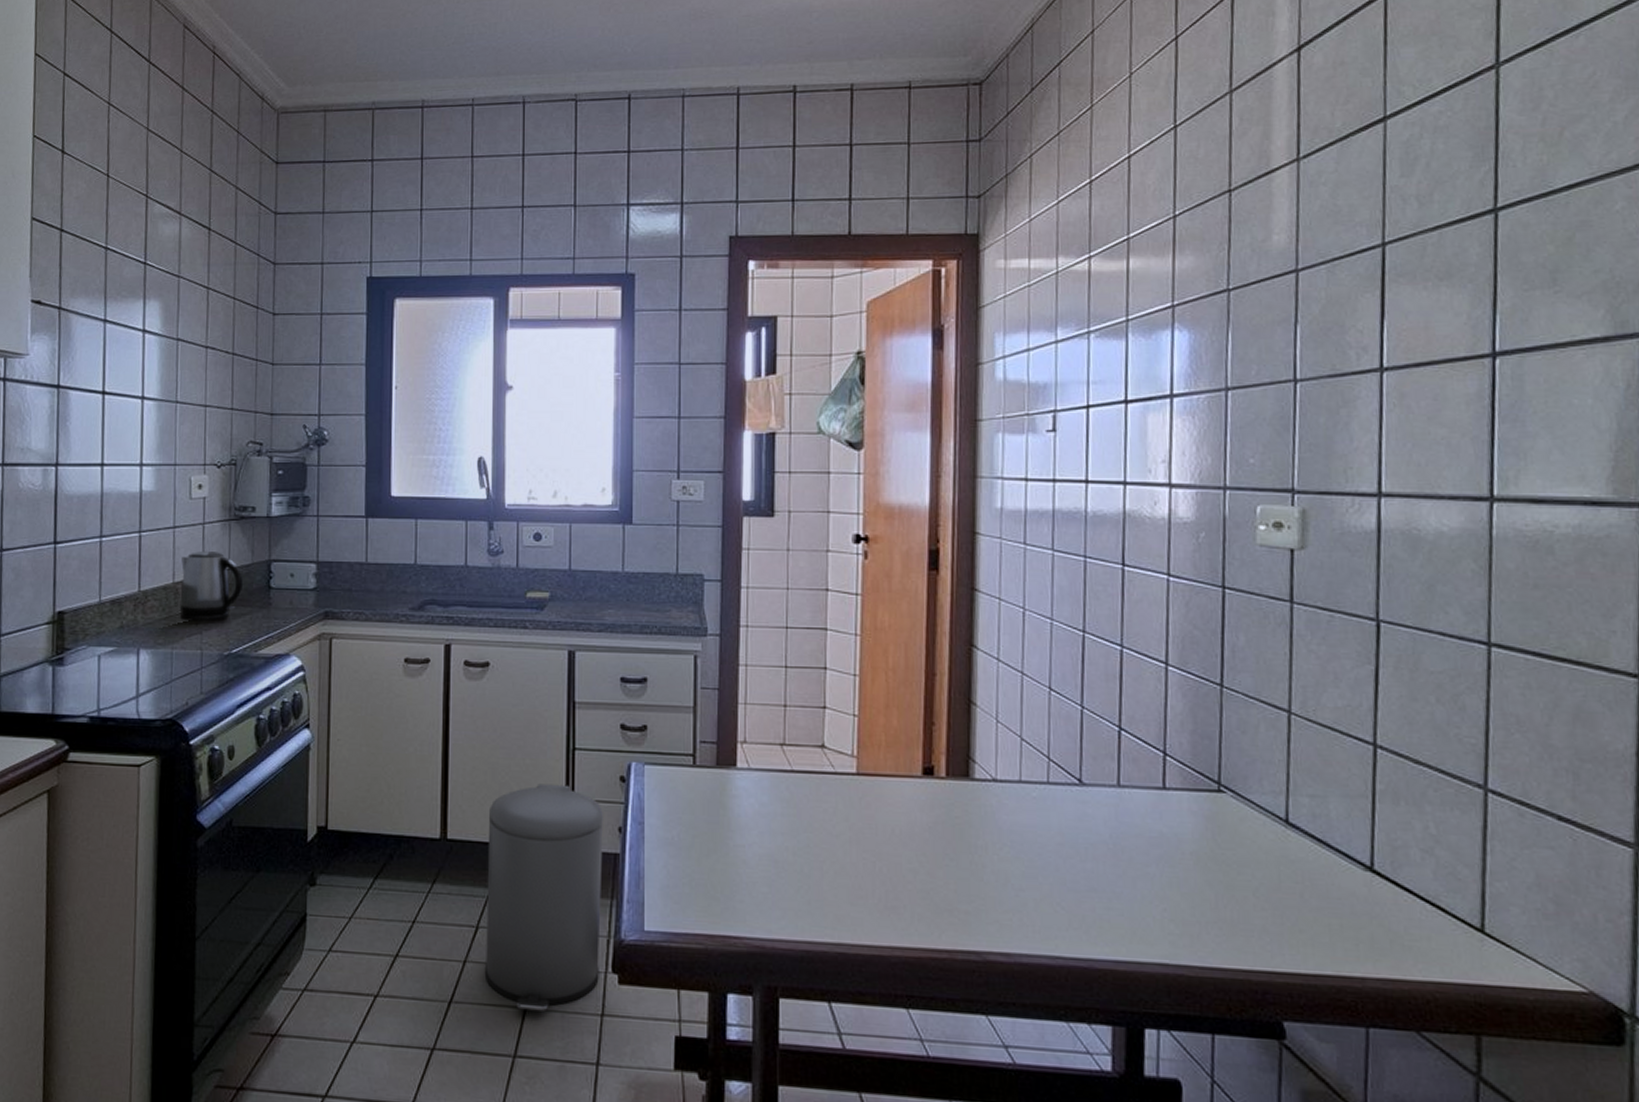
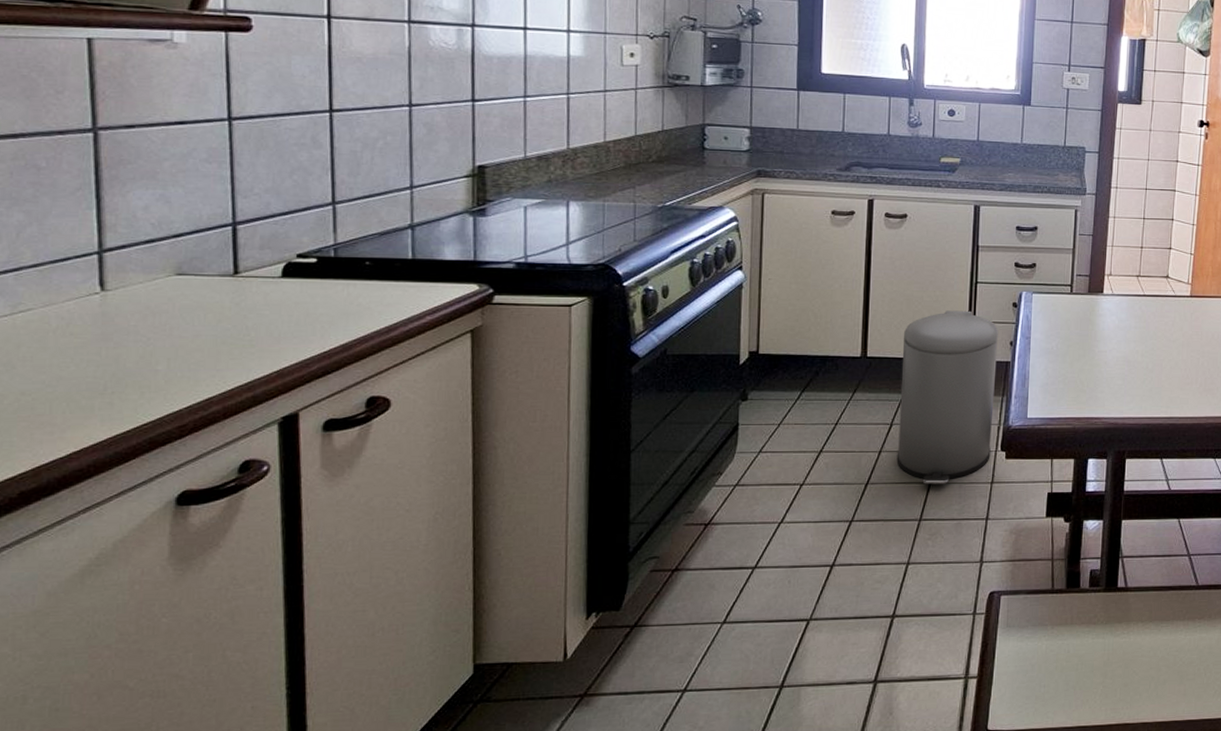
kettle: present [179,550,243,622] -> none [611,113,677,178]

